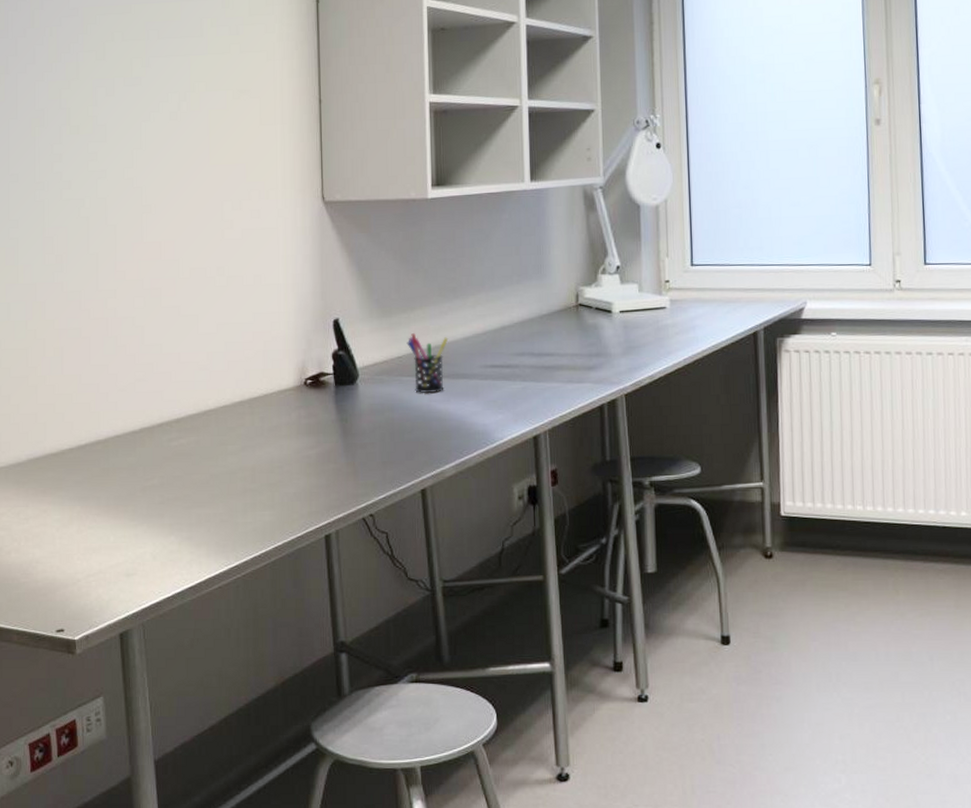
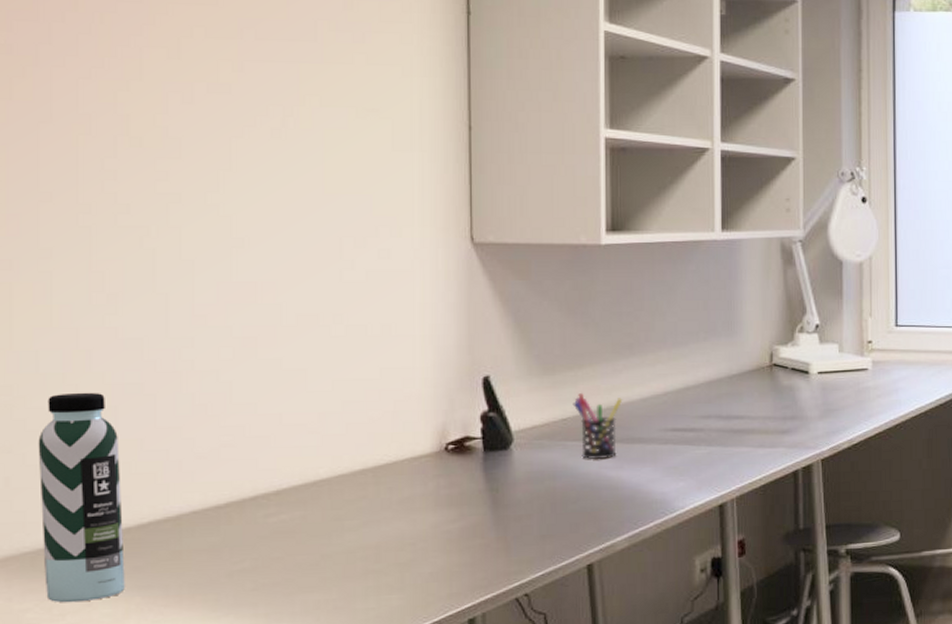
water bottle: none [9,336,69,509] -> present [38,392,125,603]

